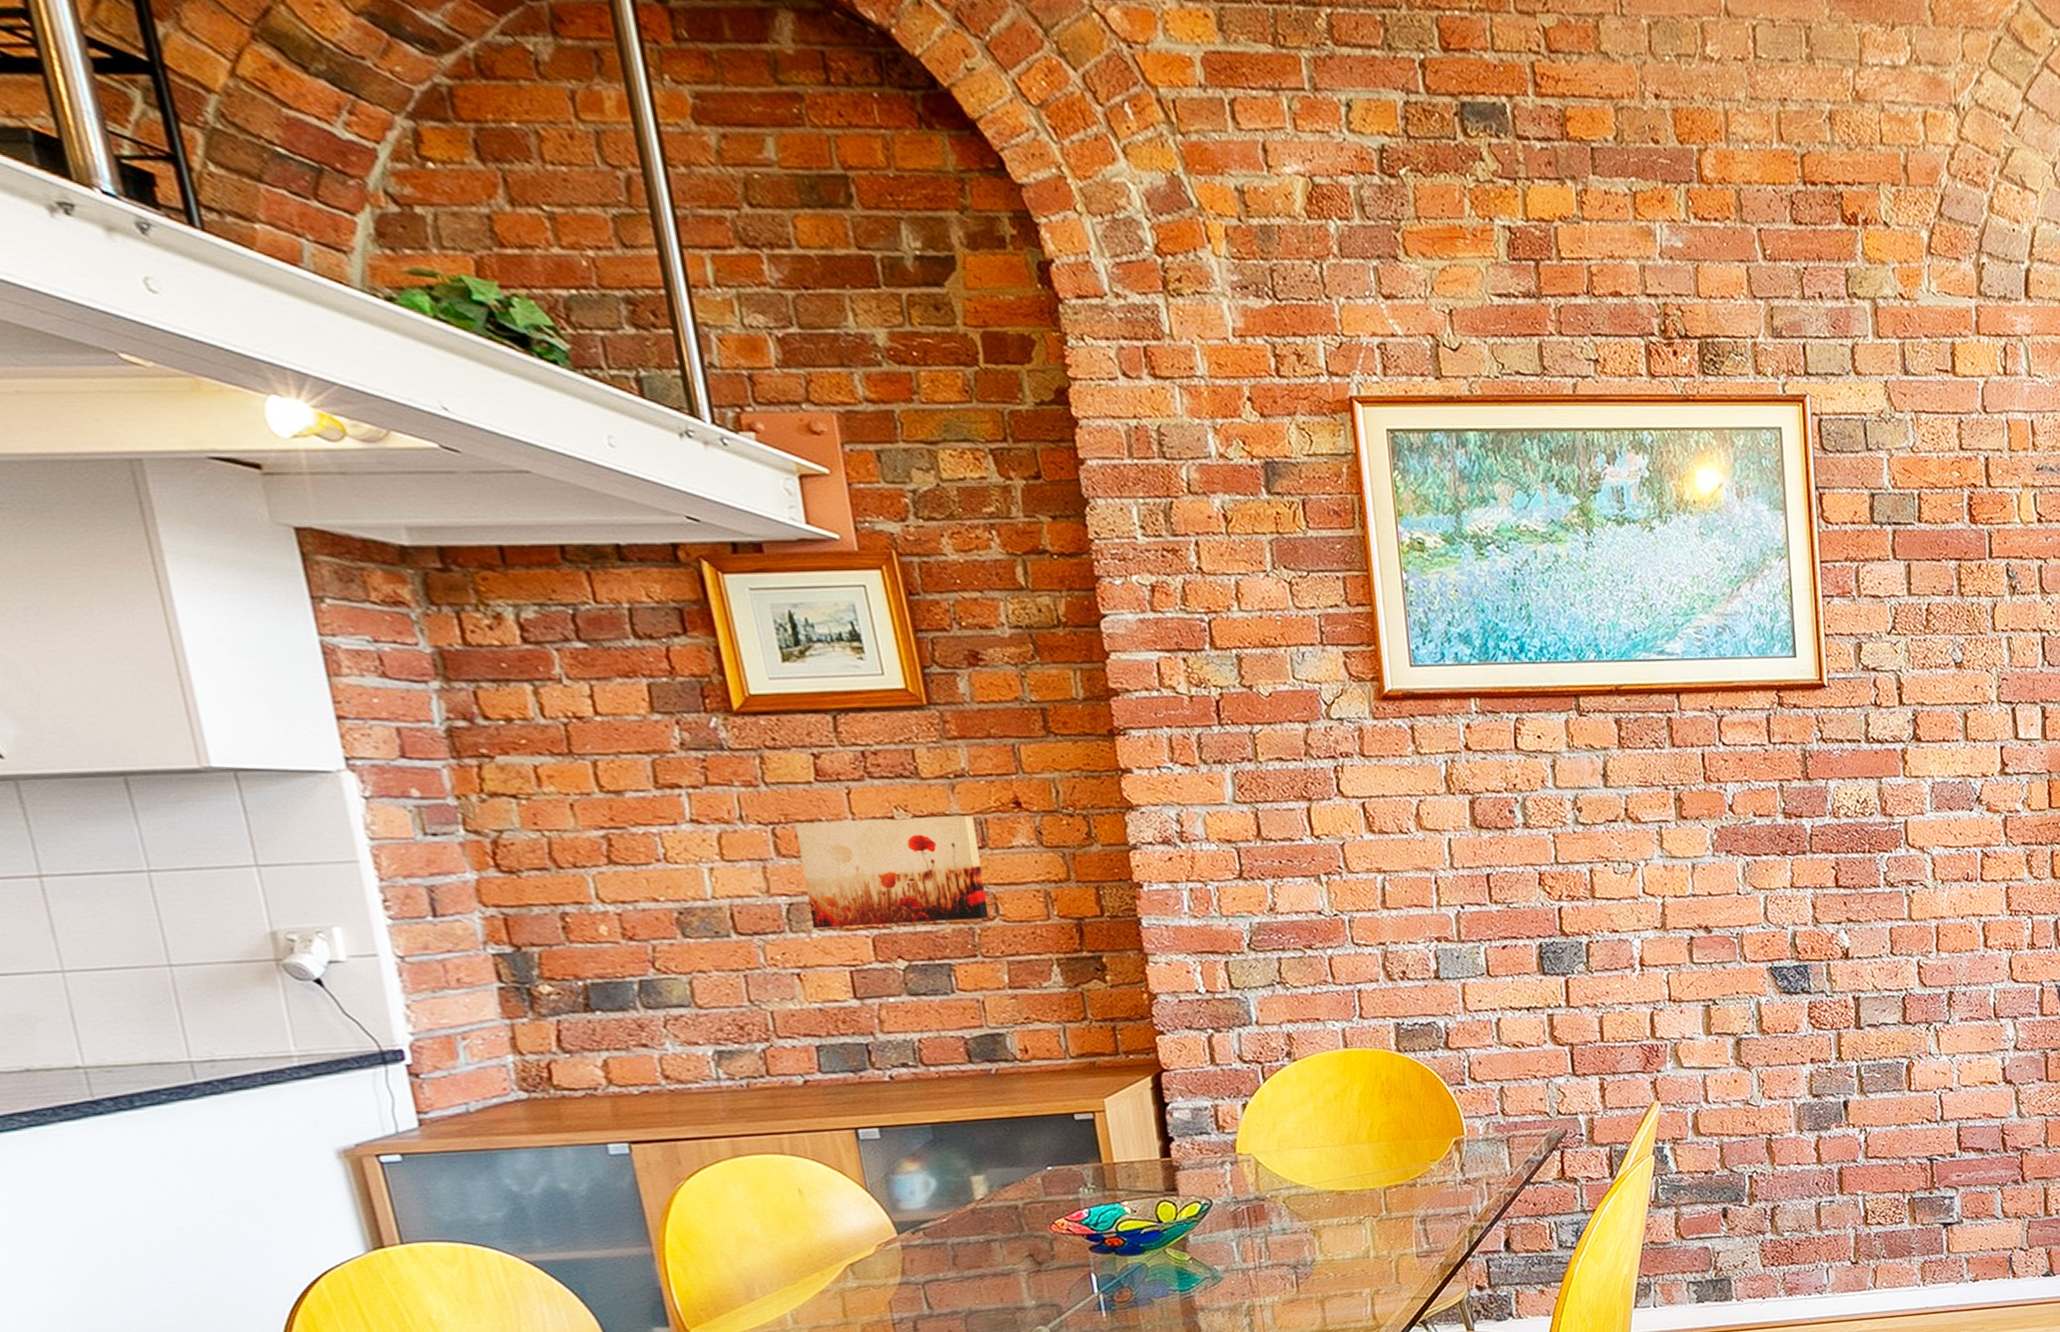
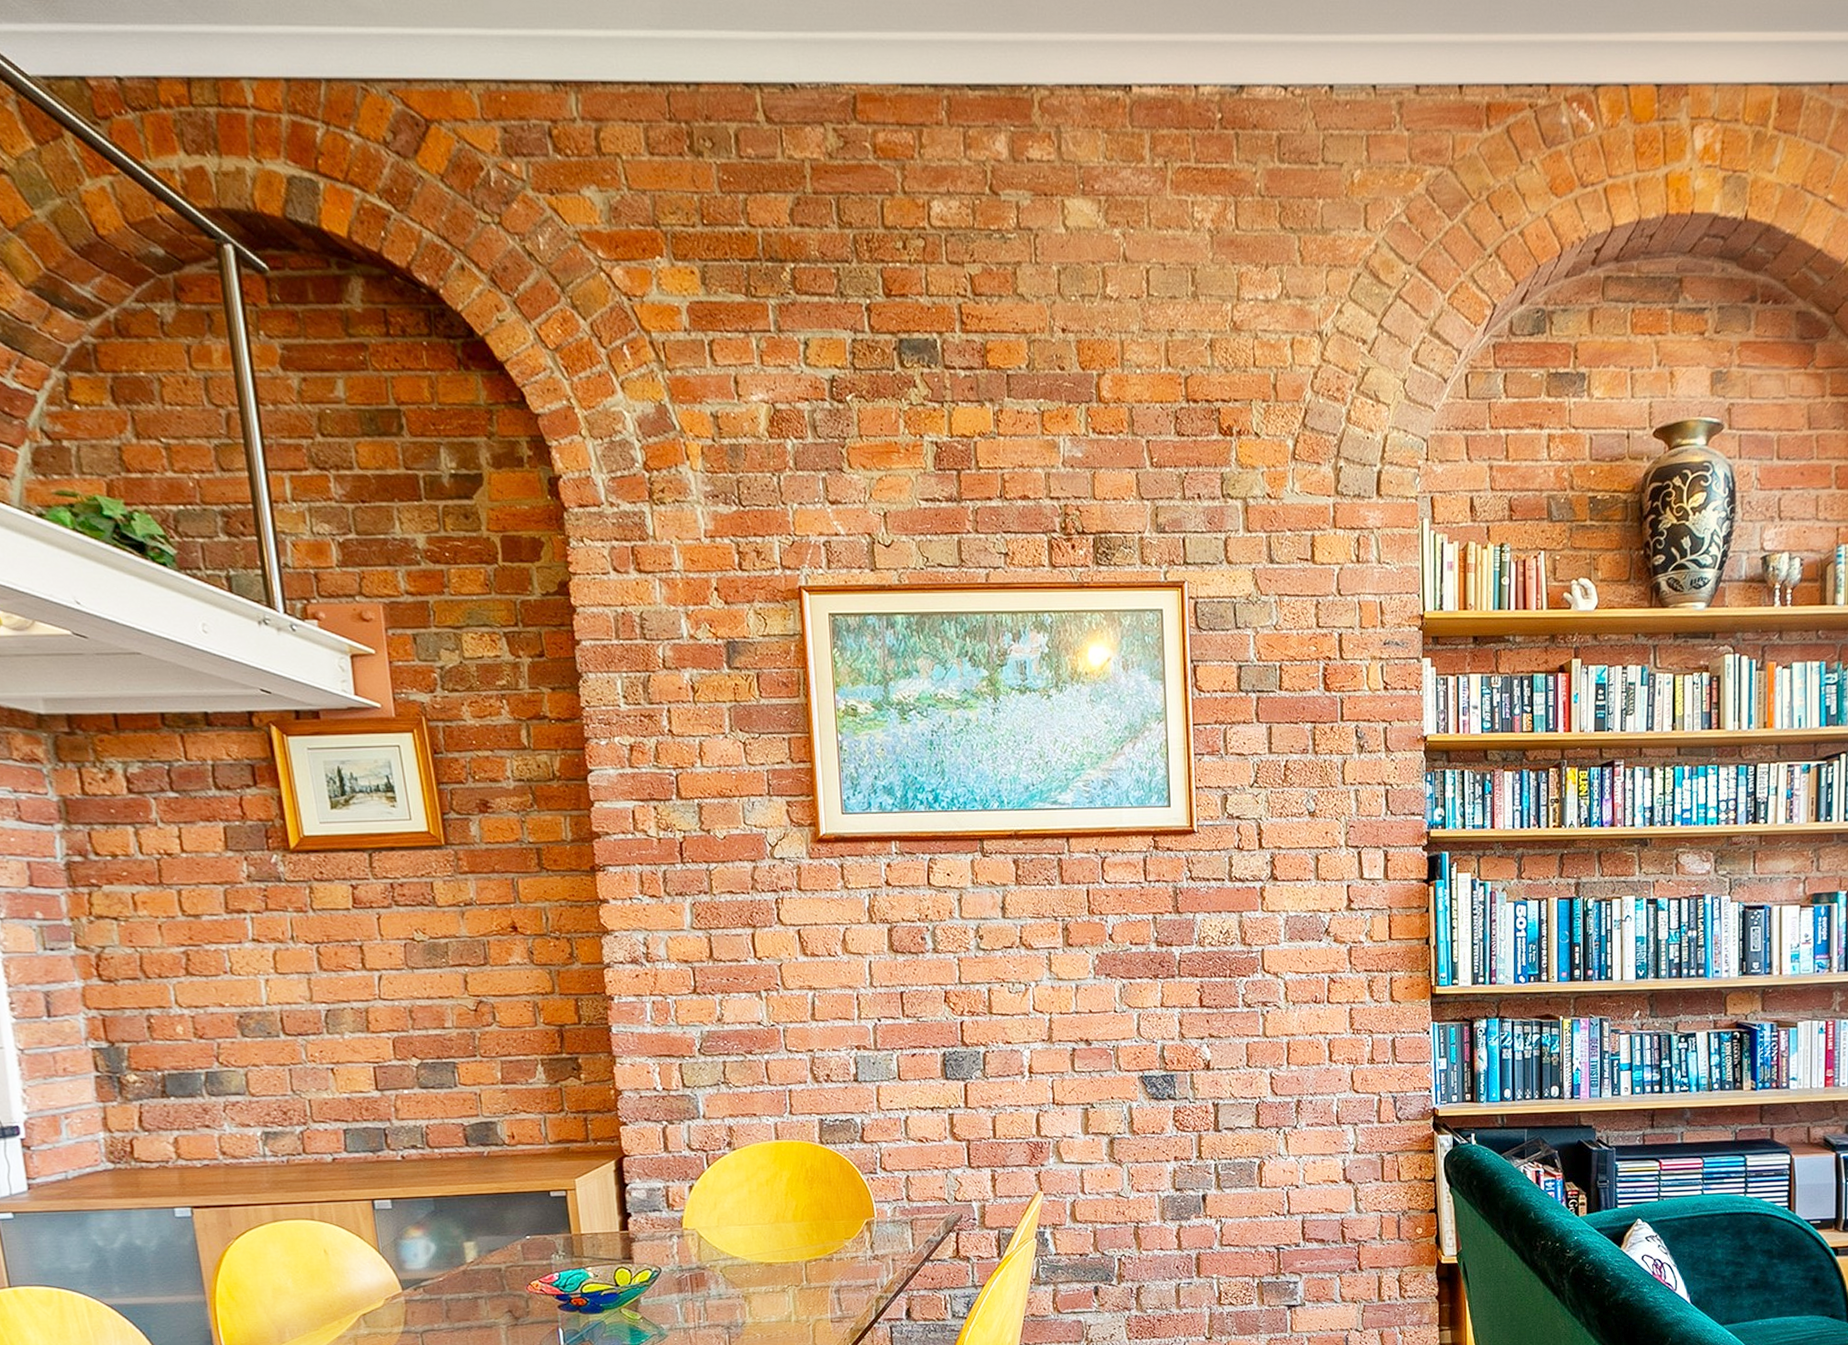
wall art: present [795,815,989,929] -> none [335,937,488,1031]

